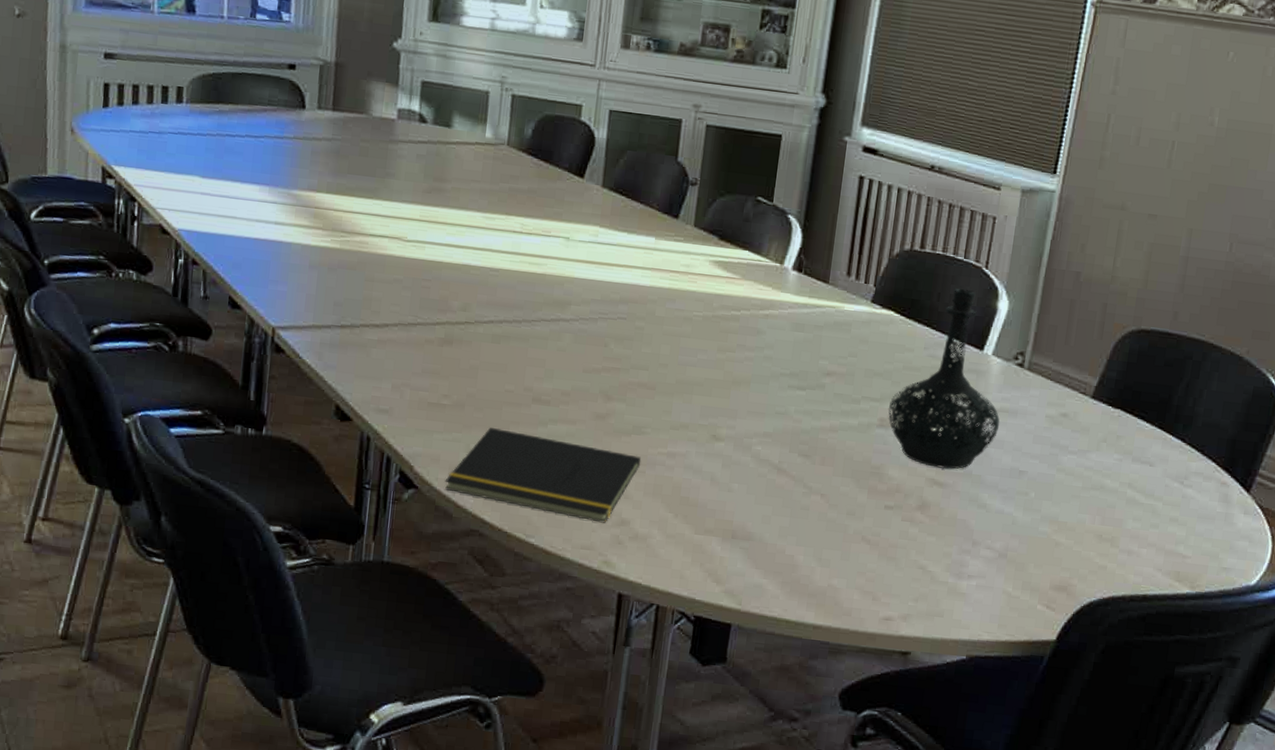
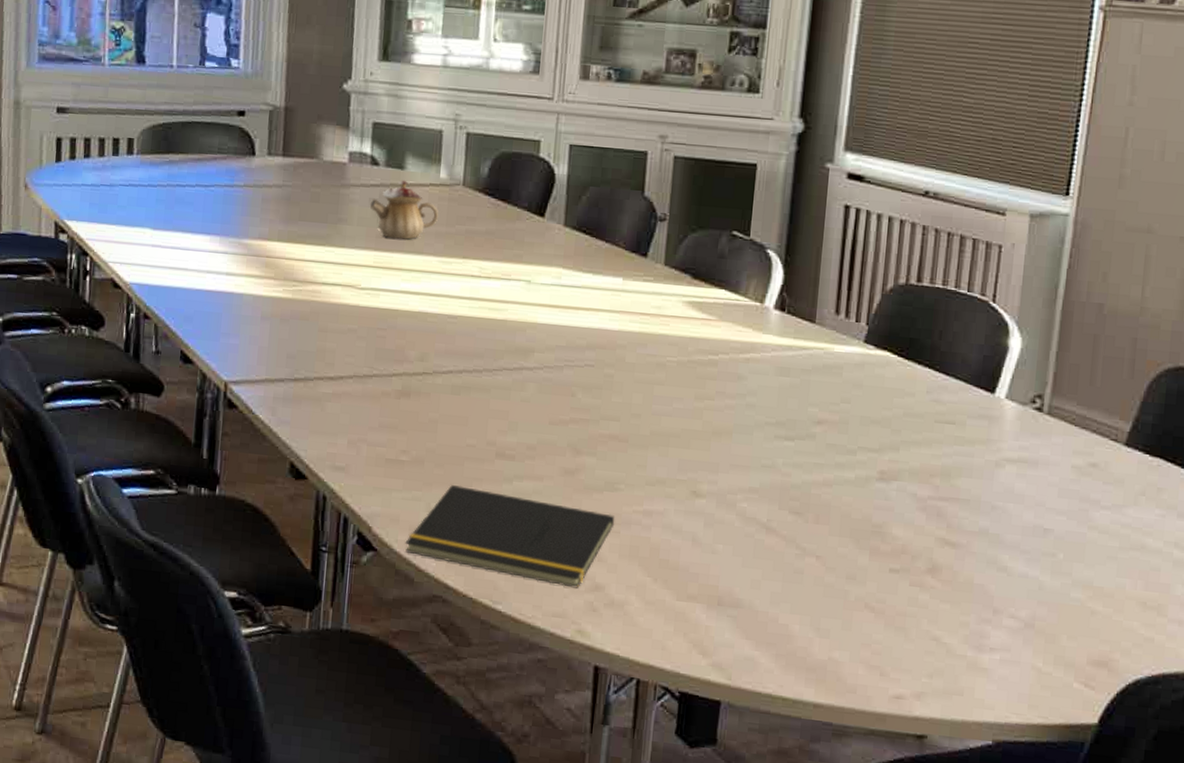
teapot: none [417,137,484,195] -> present [369,179,439,240]
bottle: present [888,288,1000,469] -> none [888,324,1019,528]

